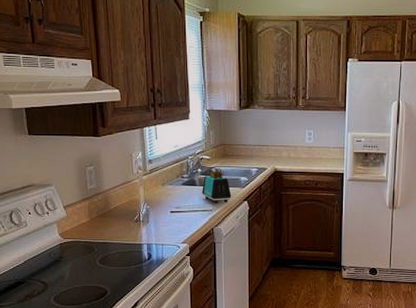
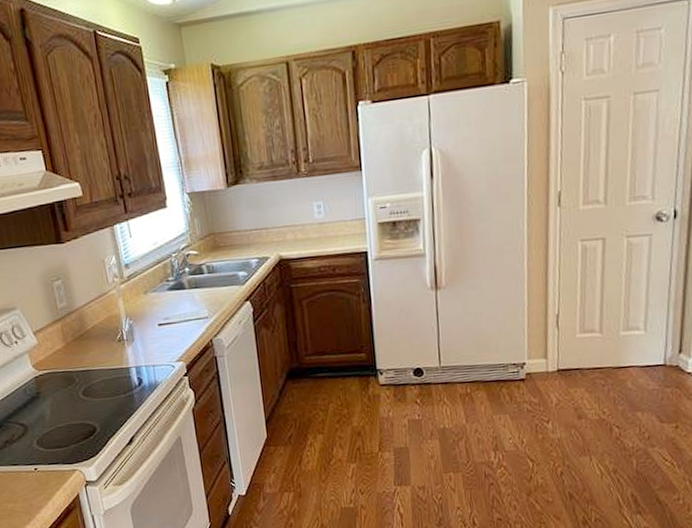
toaster: present [202,170,232,203] -> none [192,267,230,308]

